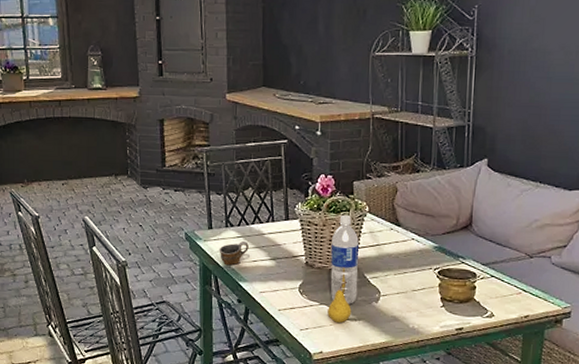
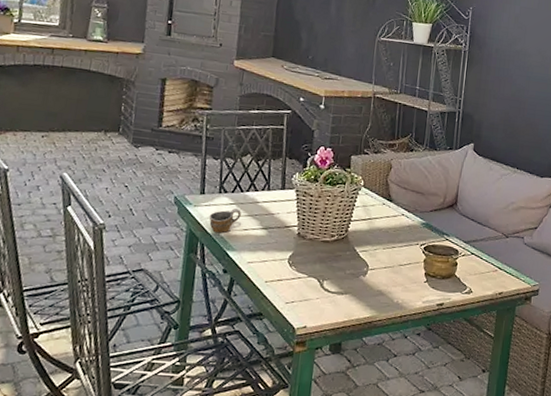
fruit: present [327,281,352,324] -> none [315,253,340,297]
water bottle: present [330,214,359,305] -> none [320,187,352,278]

